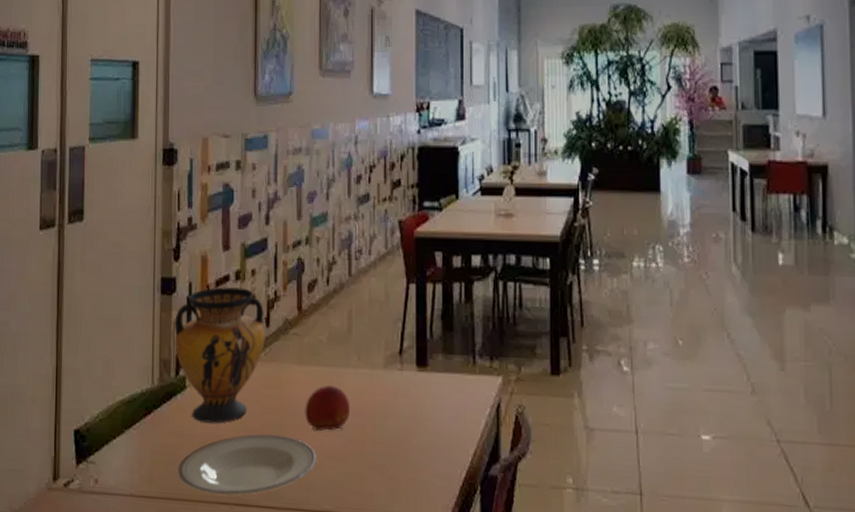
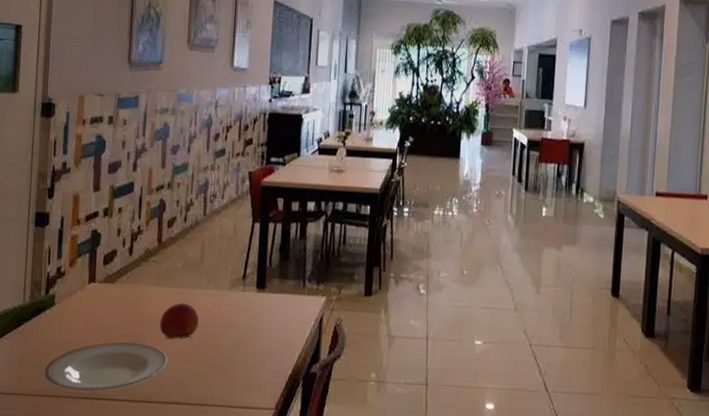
vase: present [175,287,265,423] -> none [46,221,128,333]

